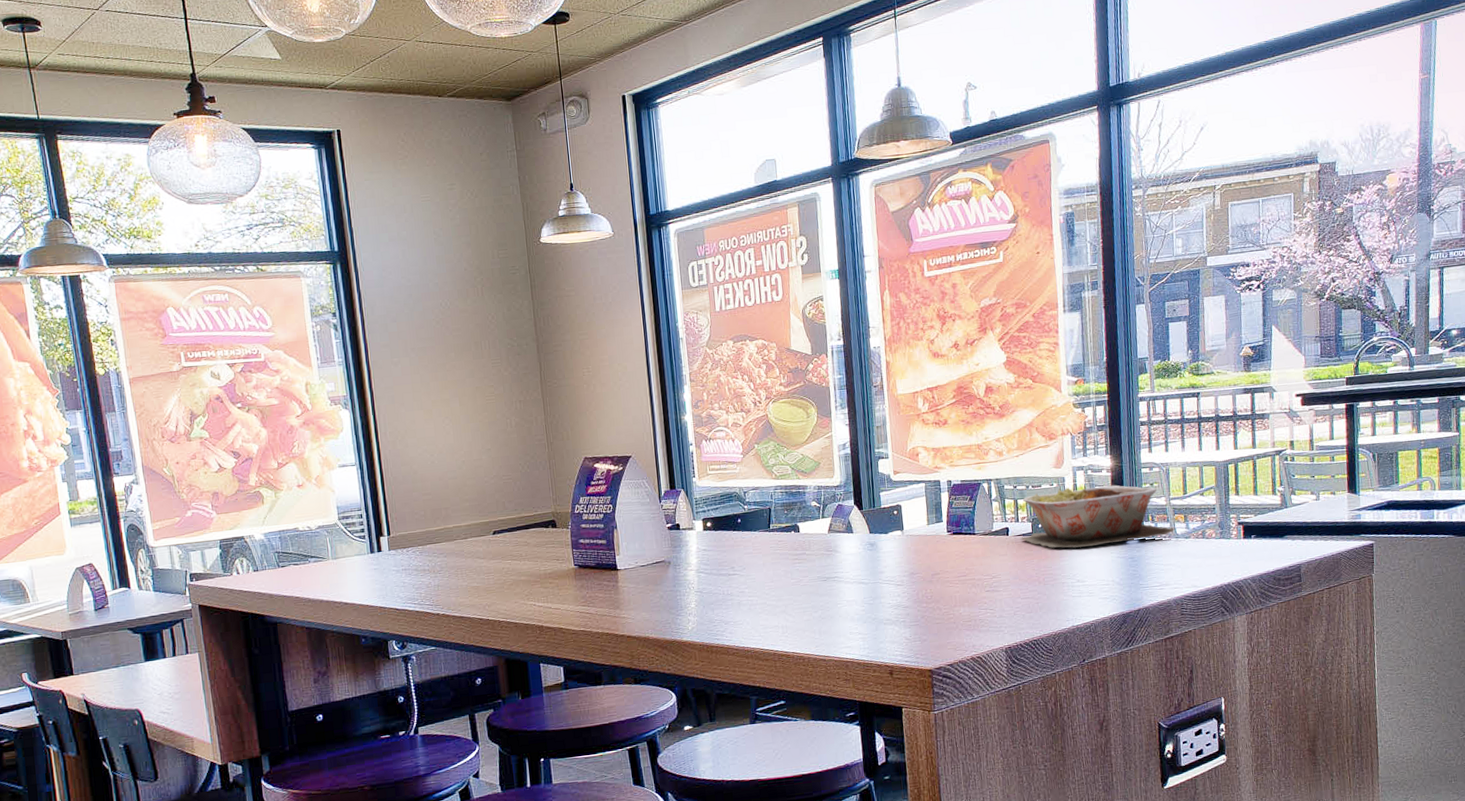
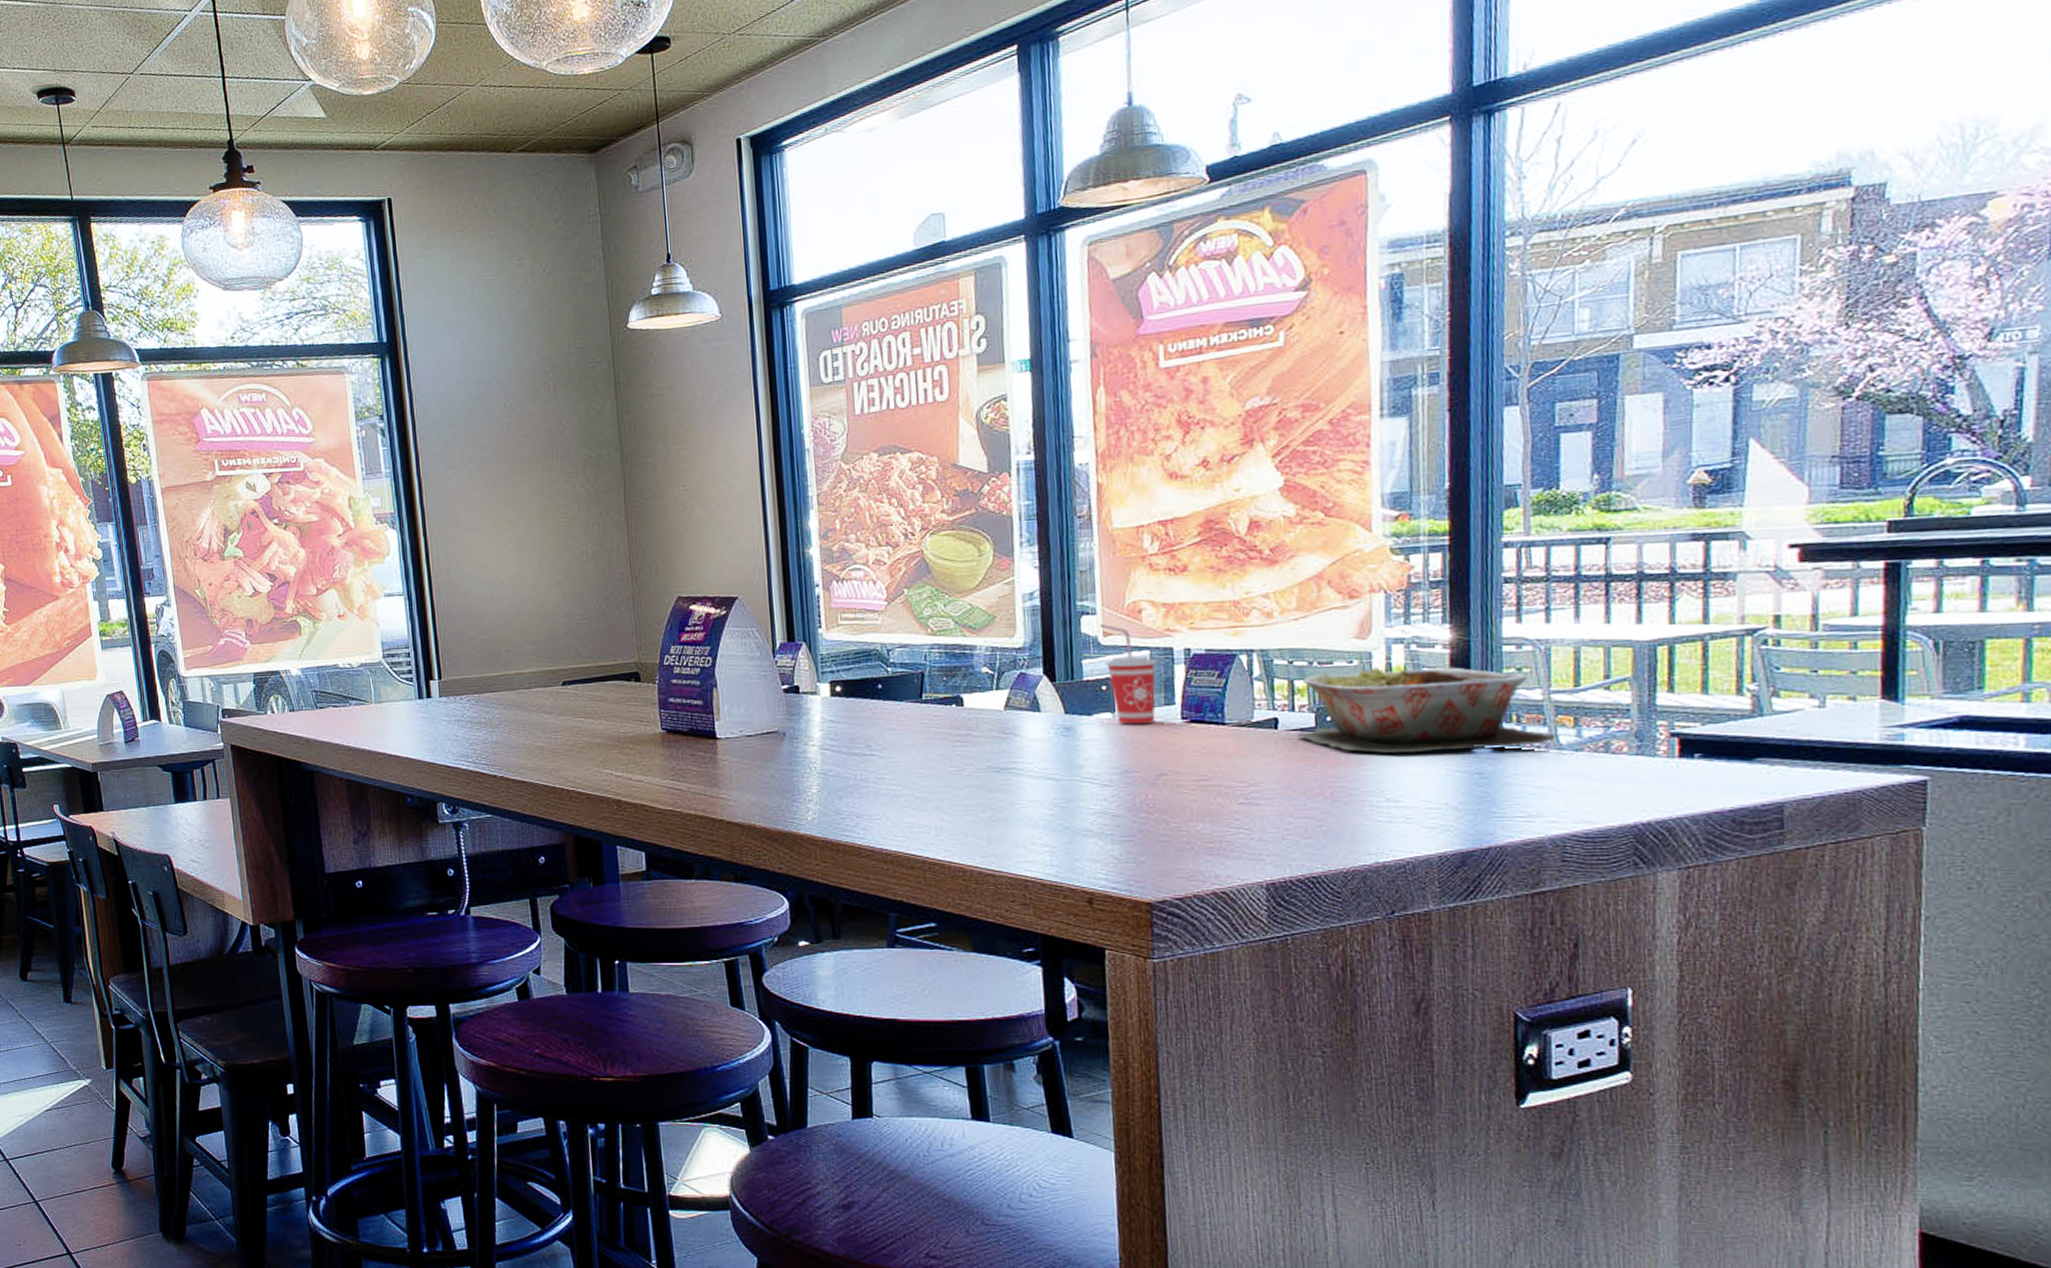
beverage cup: none [891,465,930,539] -> present [1100,624,1156,725]

